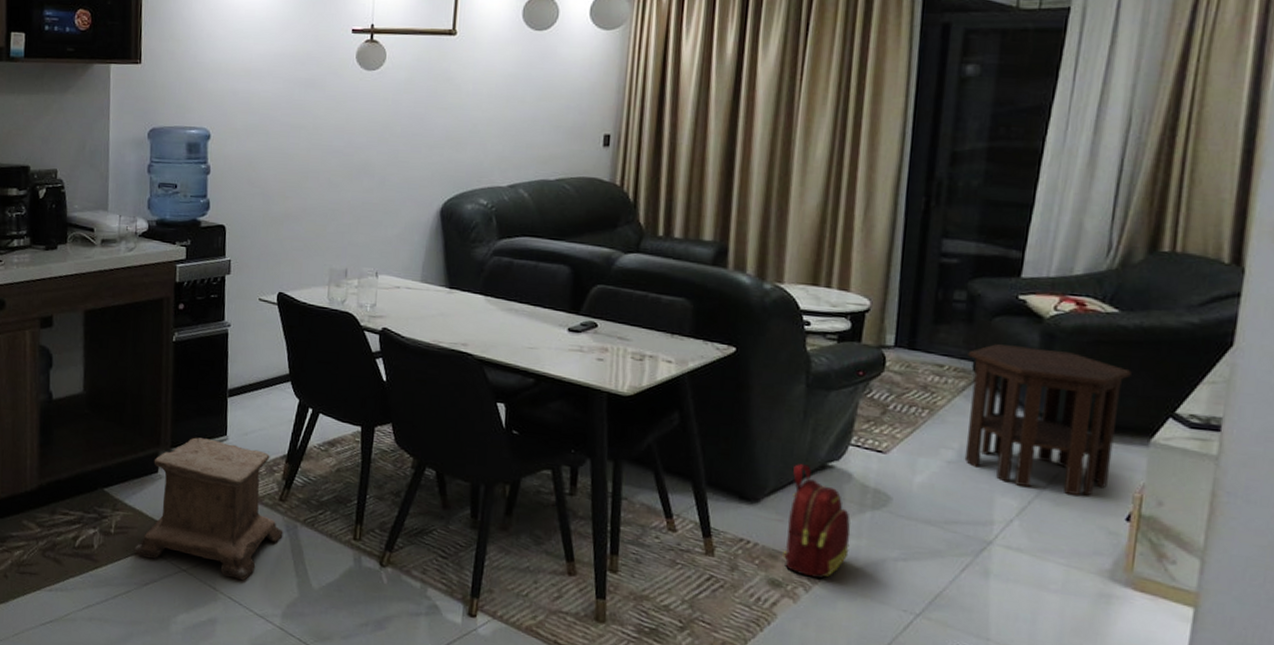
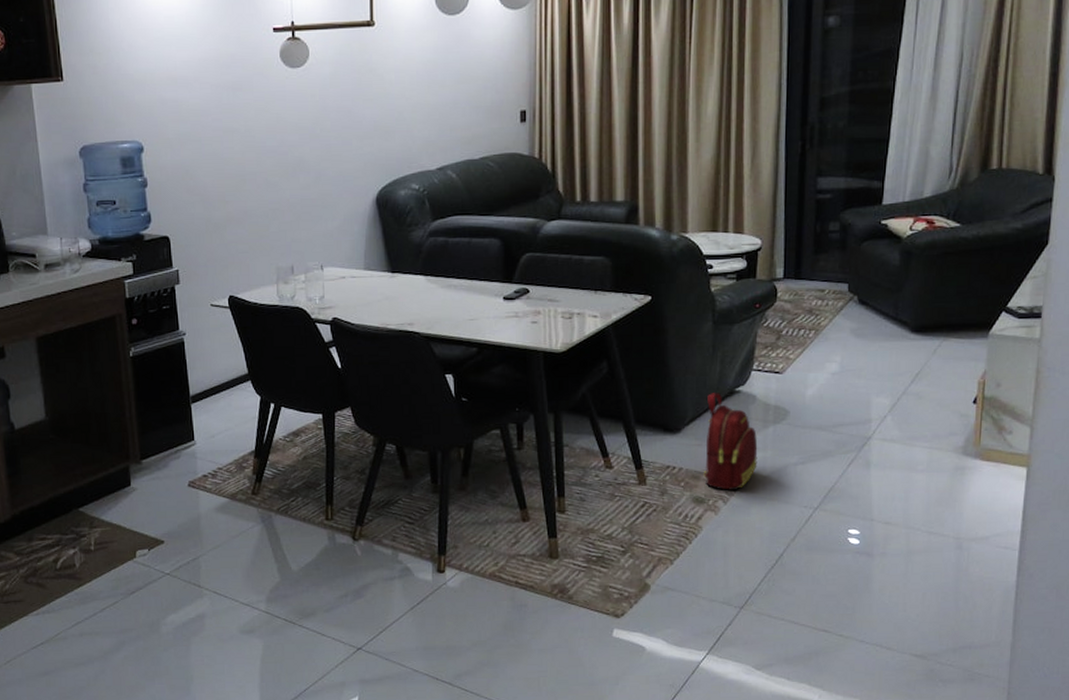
stool: present [134,437,284,580] -> none [116,446,259,574]
side table: present [964,344,1131,496] -> none [843,265,972,387]

